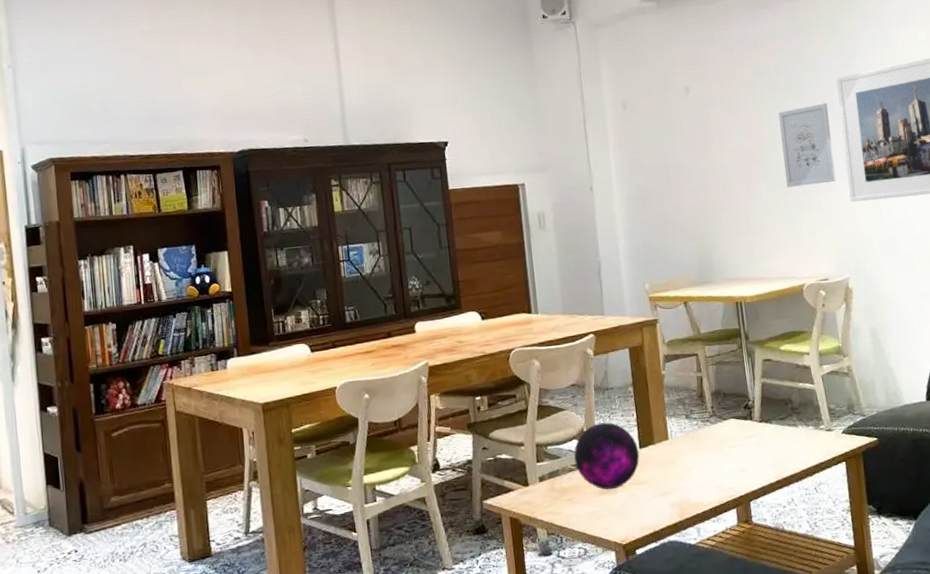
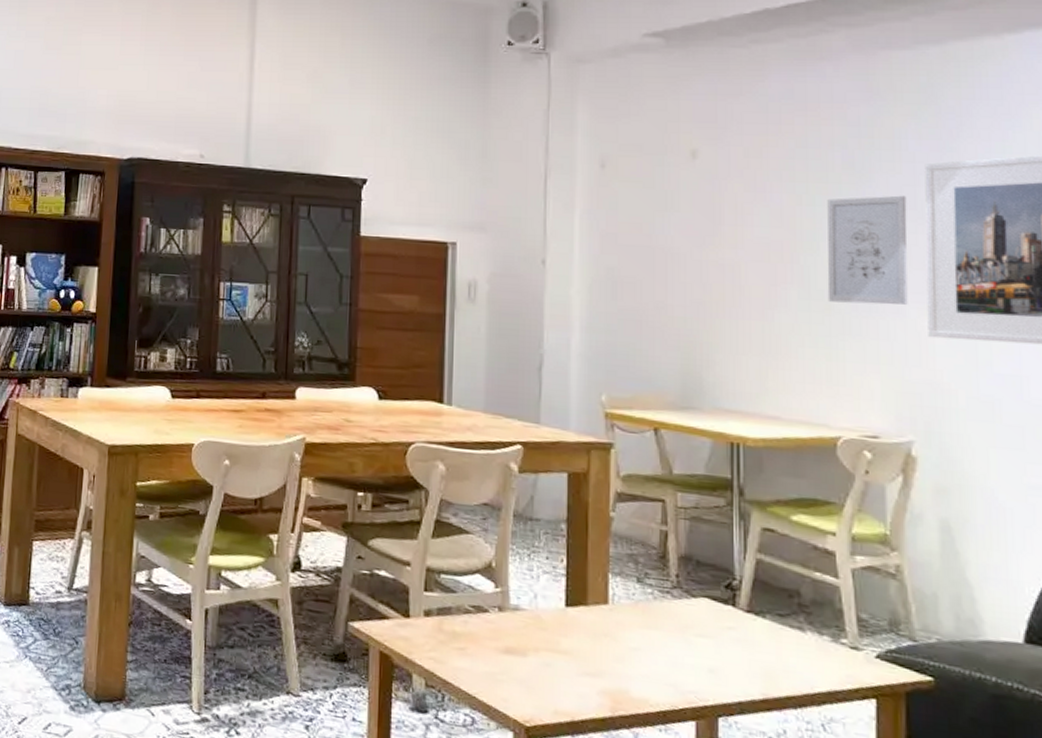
decorative orb: present [574,422,640,490] -> none [475,560,565,651]

